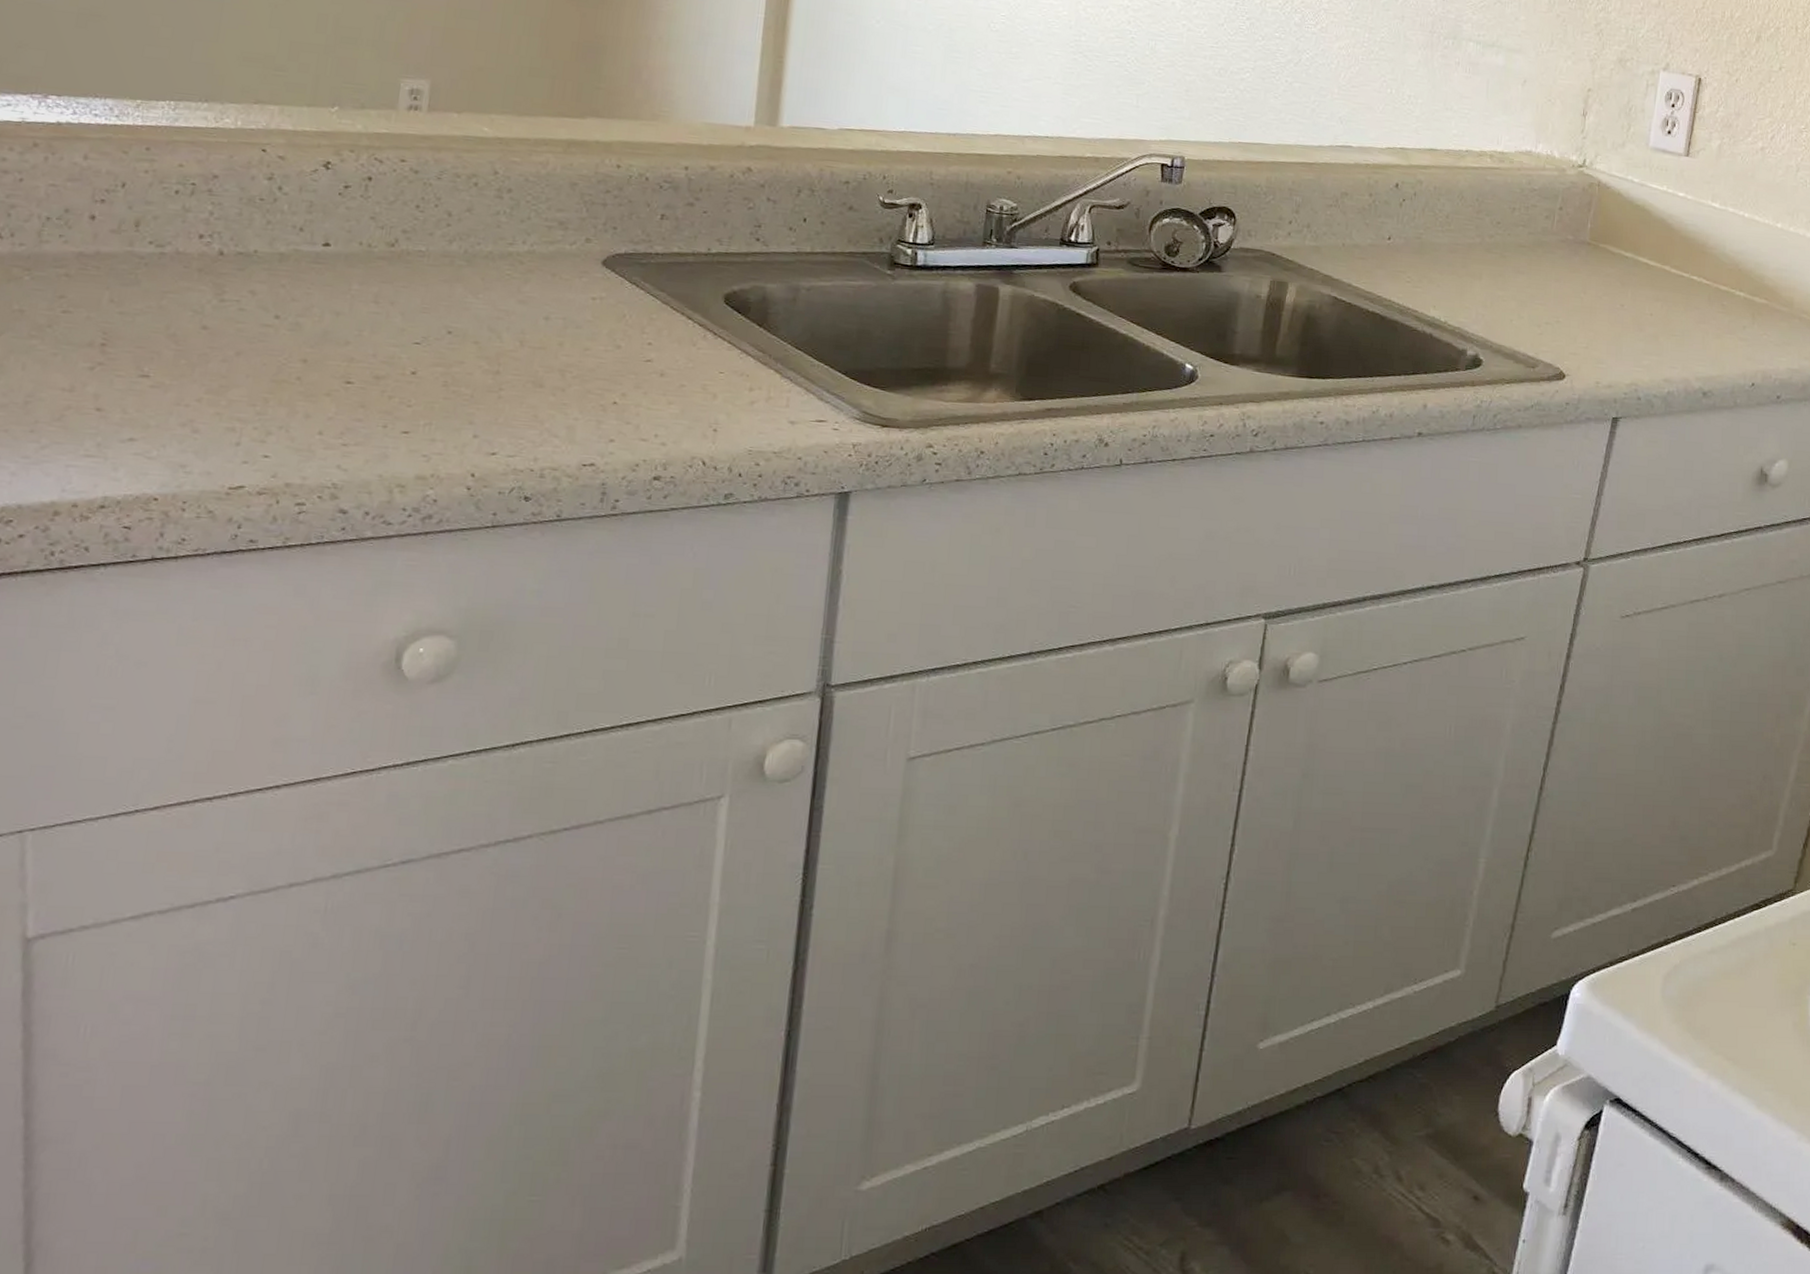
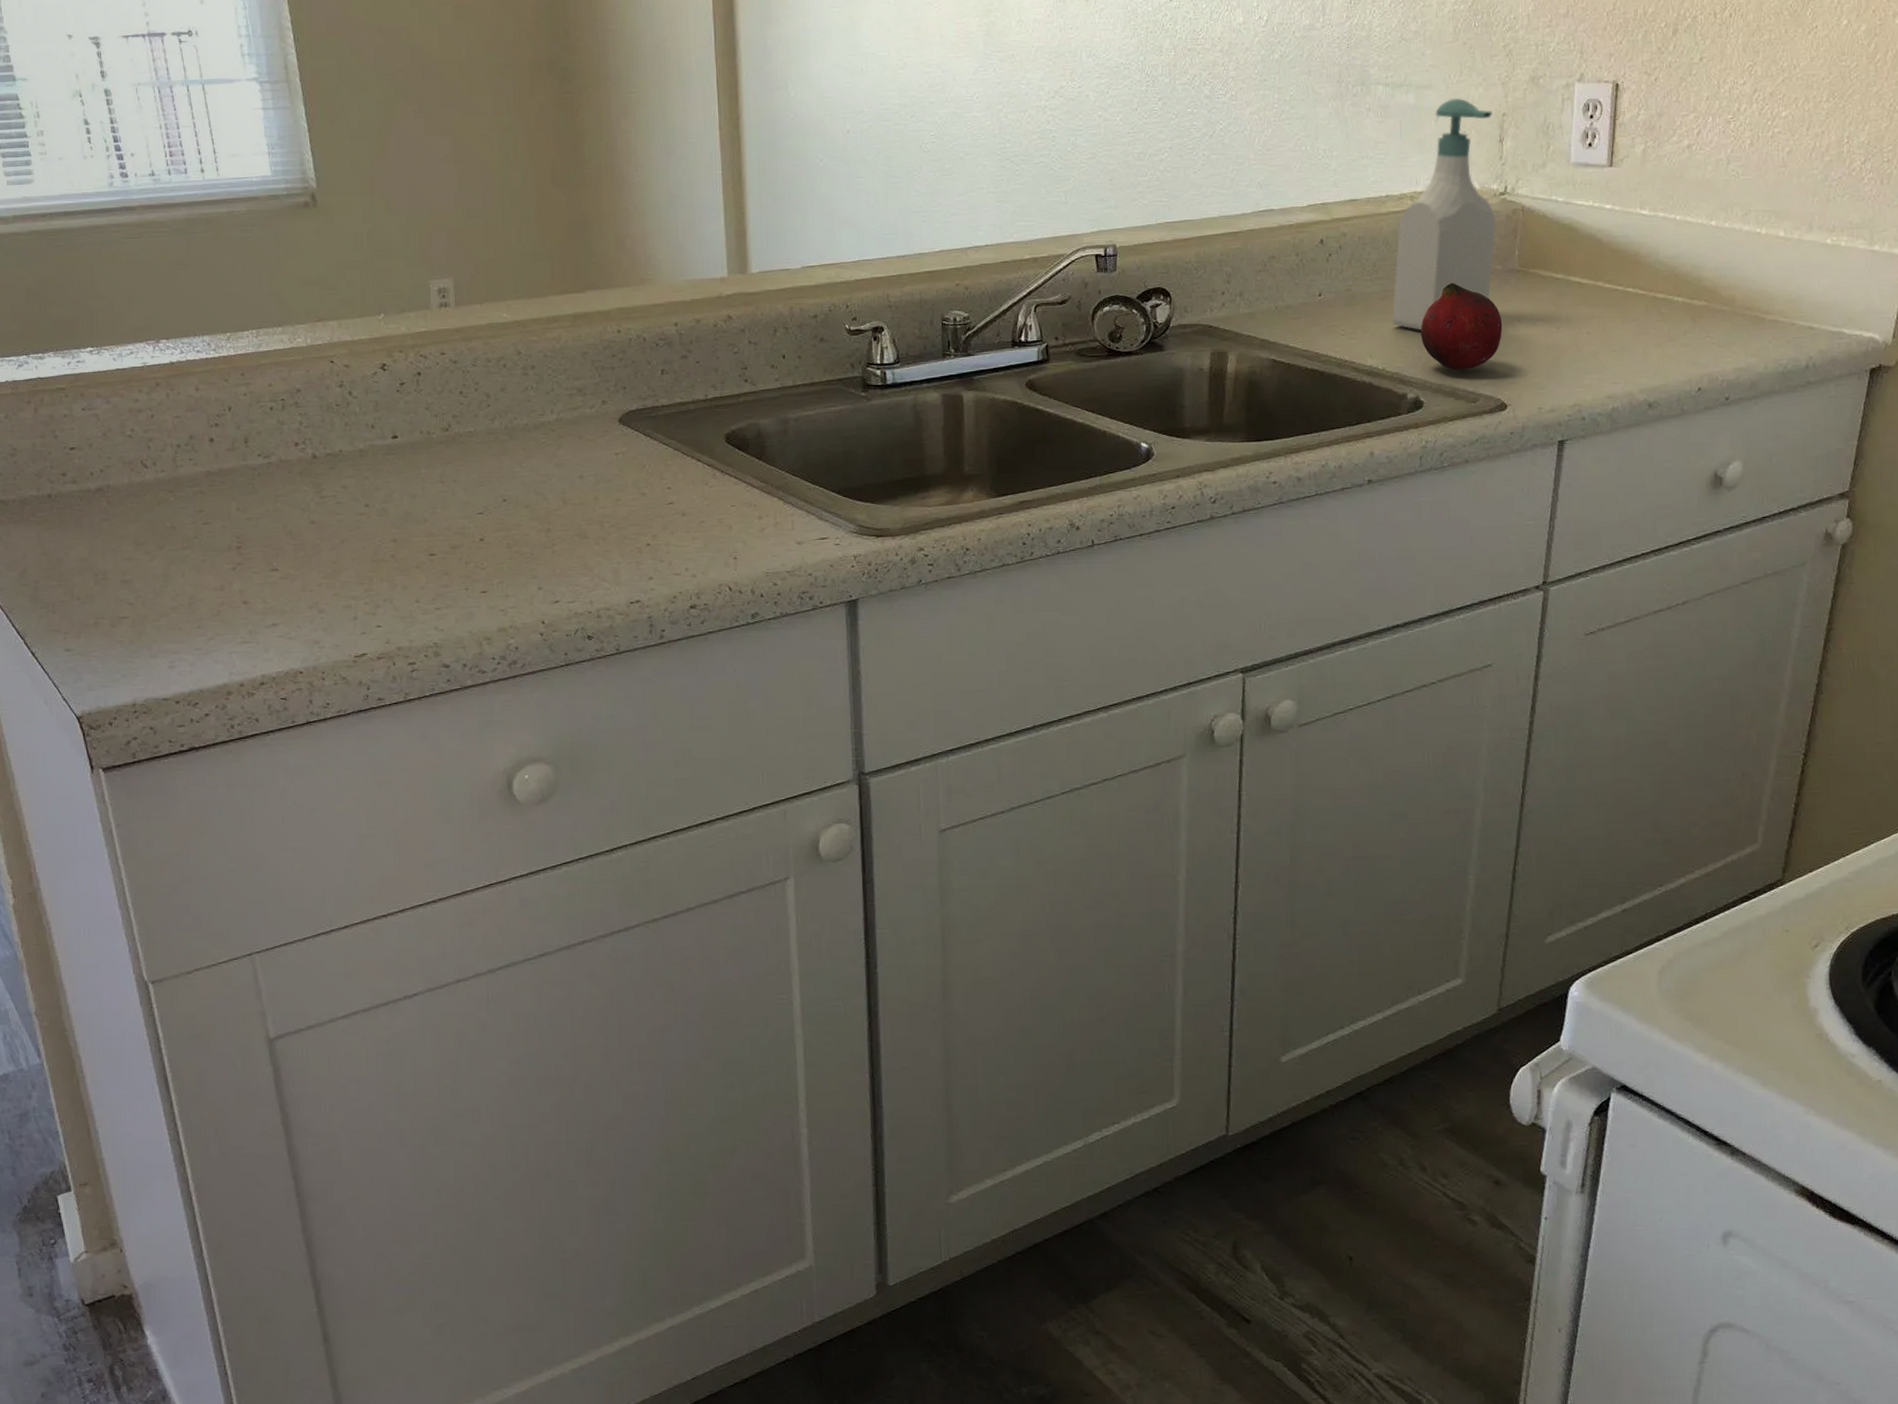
soap bottle: none [1460,66,1580,288] -> present [1392,97,1497,330]
fruit: none [1486,245,1569,334] -> present [1420,282,1503,370]

